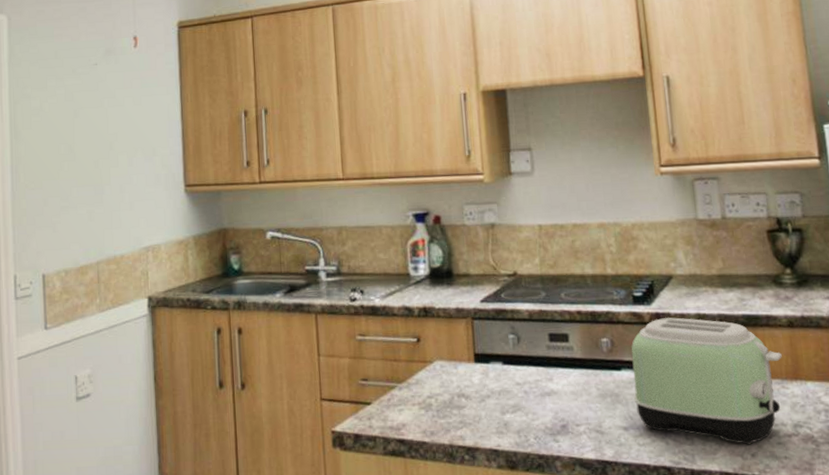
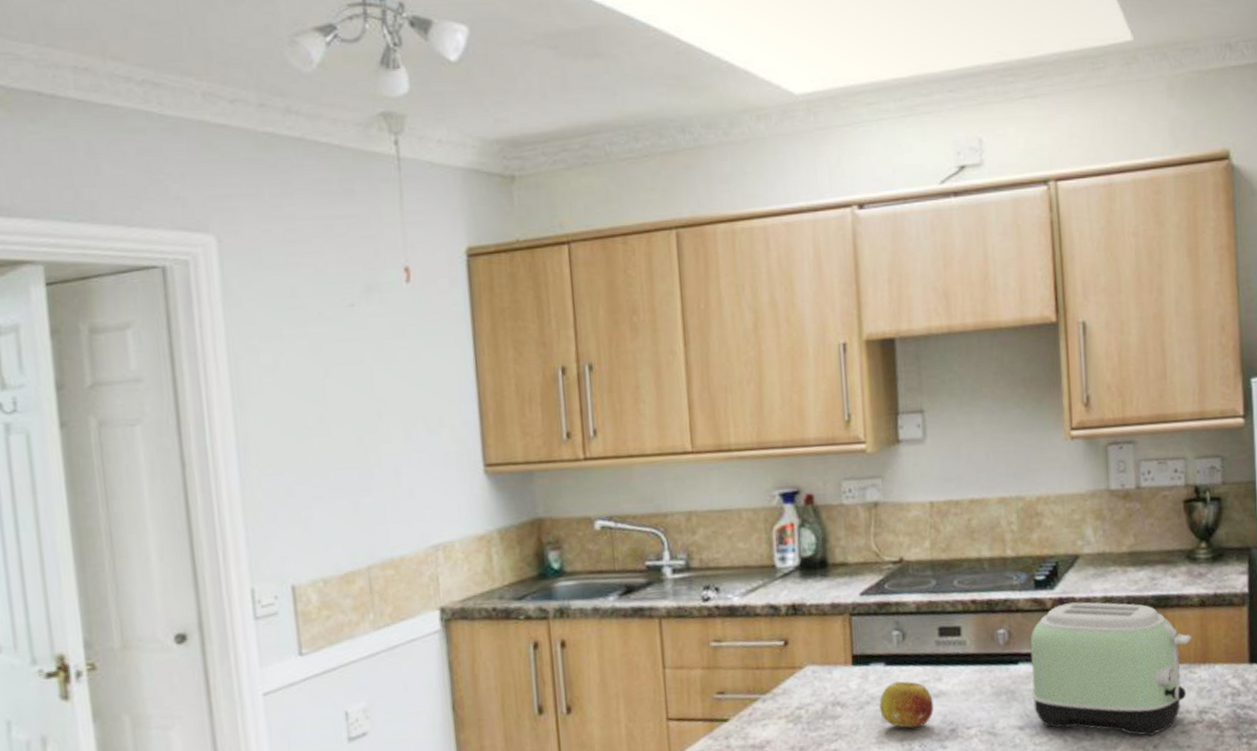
fruit: none [498,379,546,422] -> present [879,681,934,729]

